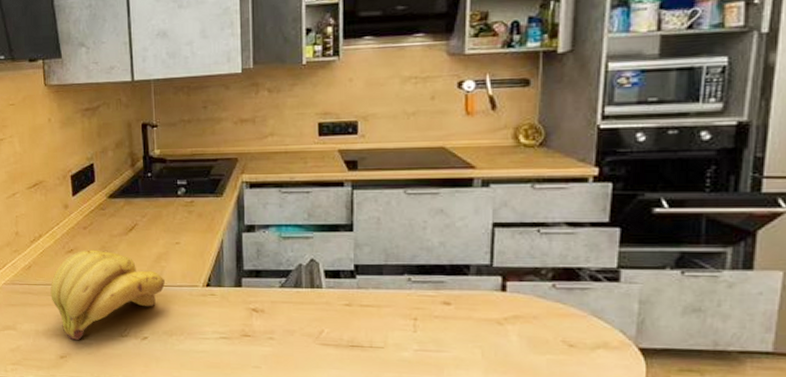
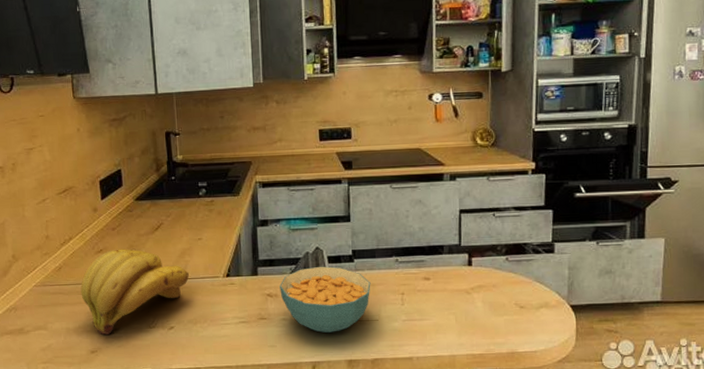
cereal bowl: none [267,281,376,358] -> present [280,266,371,333]

